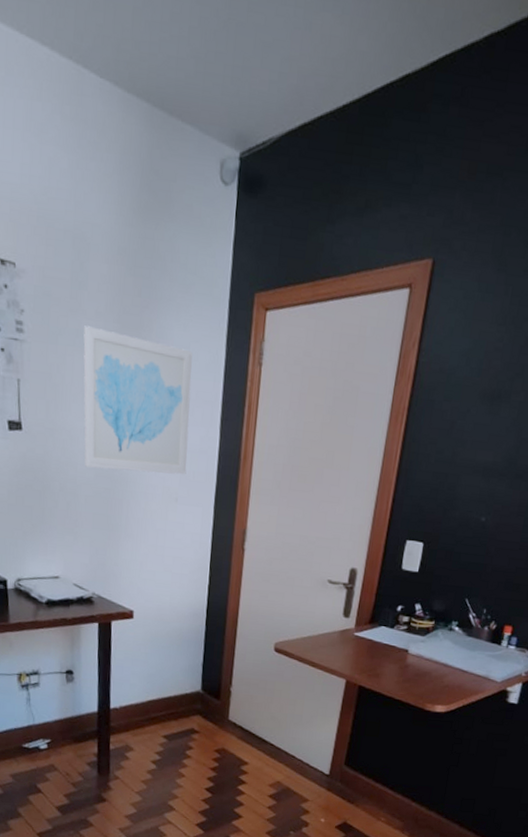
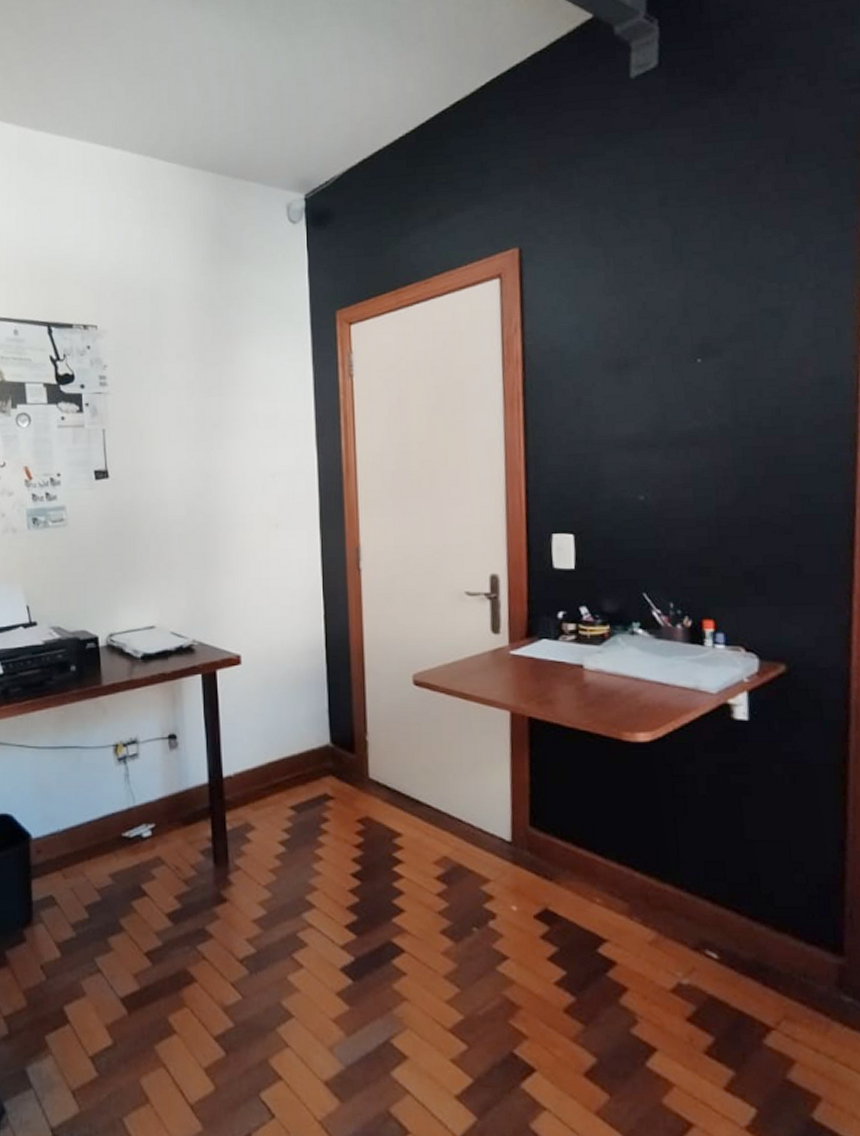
wall art: present [83,325,193,475] -> none [166,369,285,505]

